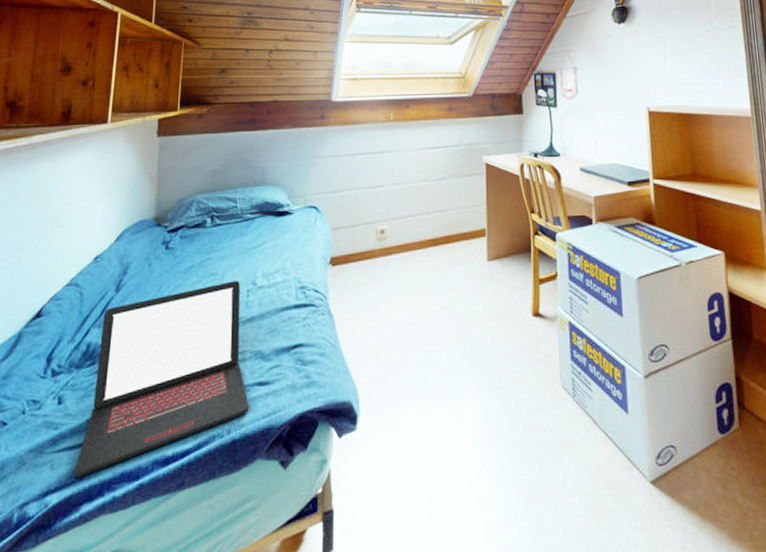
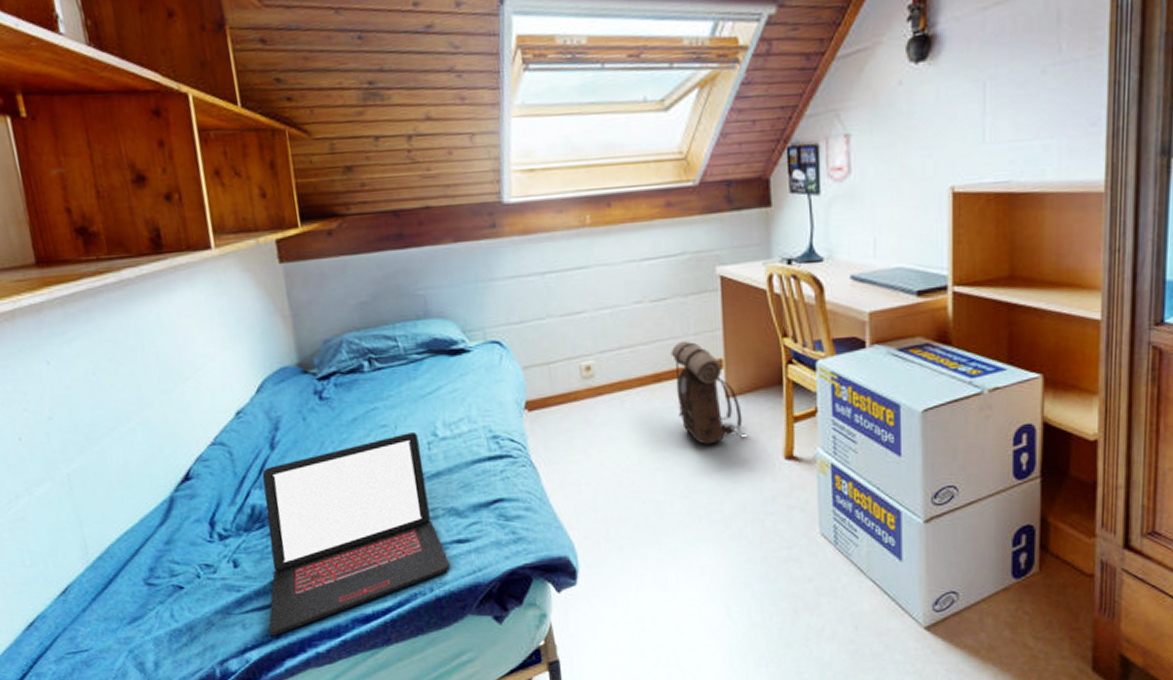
backpack: none [446,212,500,301] -> present [670,340,743,445]

